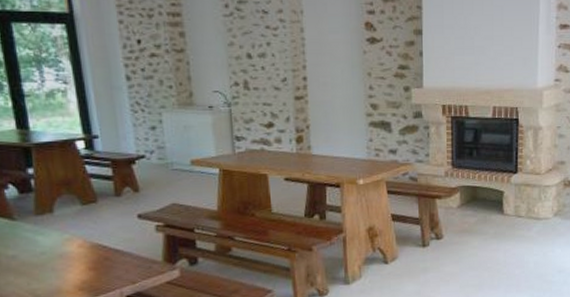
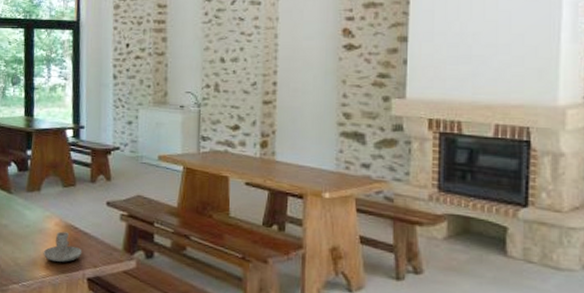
candle holder: none [68,252,116,286] -> present [43,231,82,262]

